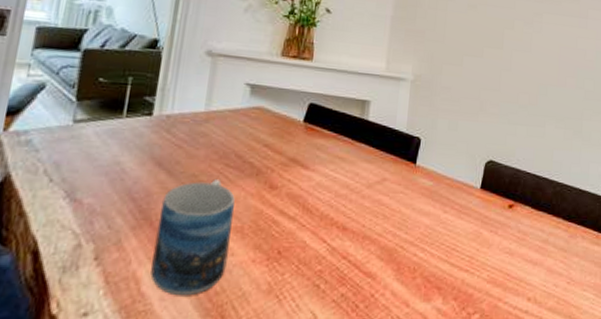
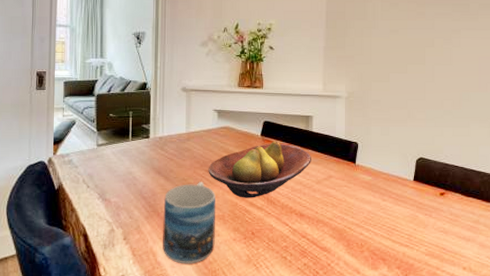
fruit bowl: none [228,129,364,205] -> present [208,141,311,198]

